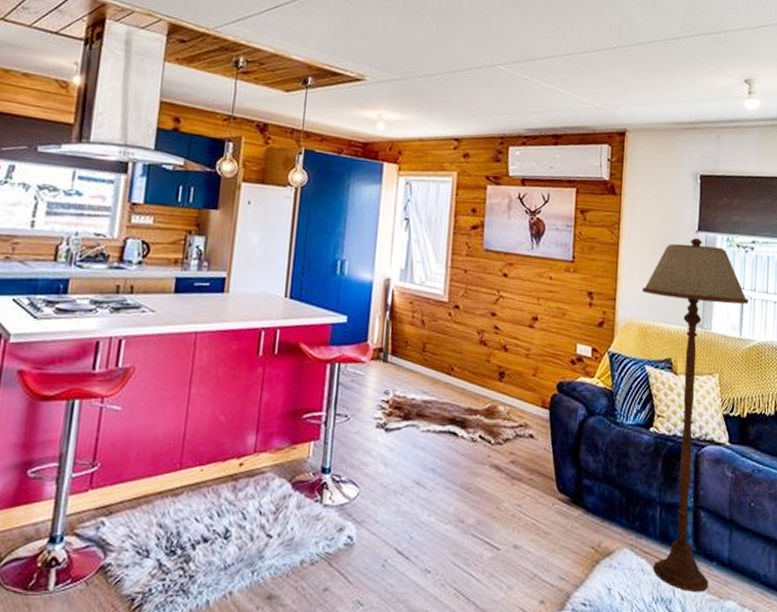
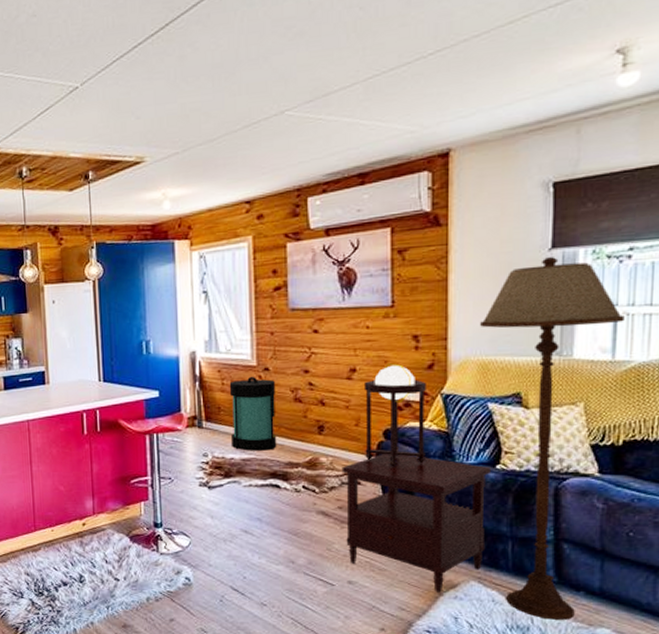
lantern: none [413,312,464,394] -> present [229,376,277,451]
side table: none [515,407,646,560] -> present [341,454,492,592]
table lamp: none [539,316,596,422] -> present [363,363,427,467]

